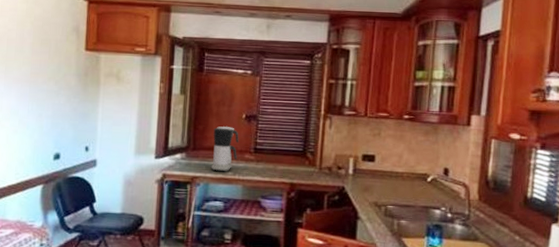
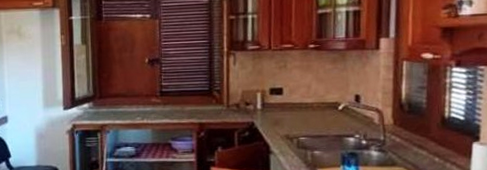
coffee maker: present [211,126,239,172] -> none [118,72,144,118]

